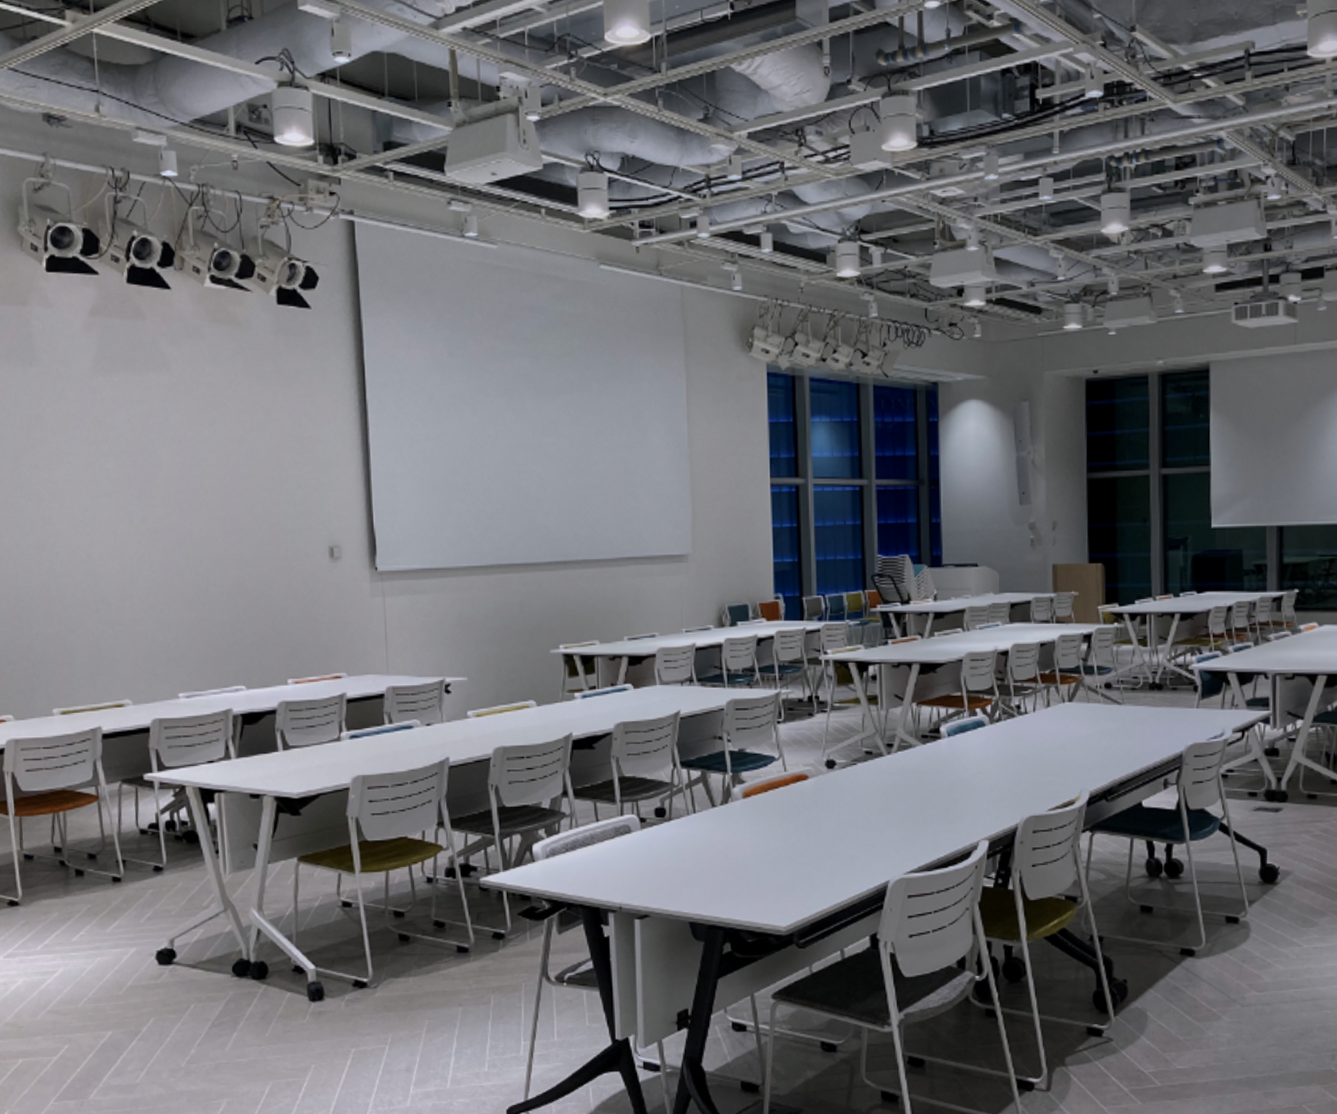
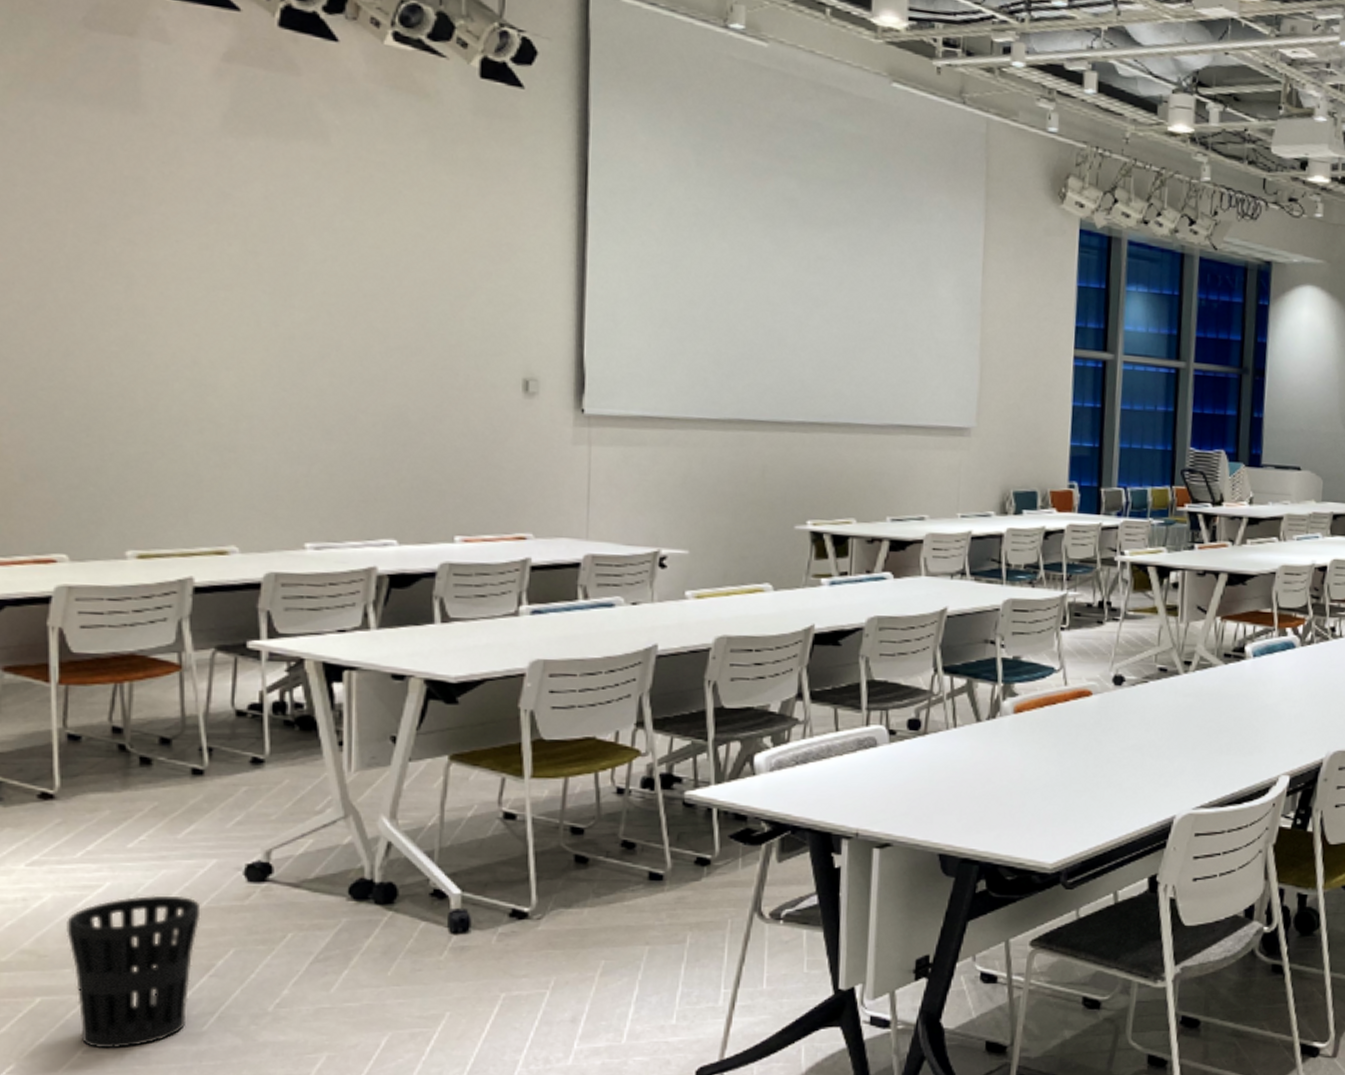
wastebasket: none [35,977,128,1098] -> present [66,895,201,1049]

